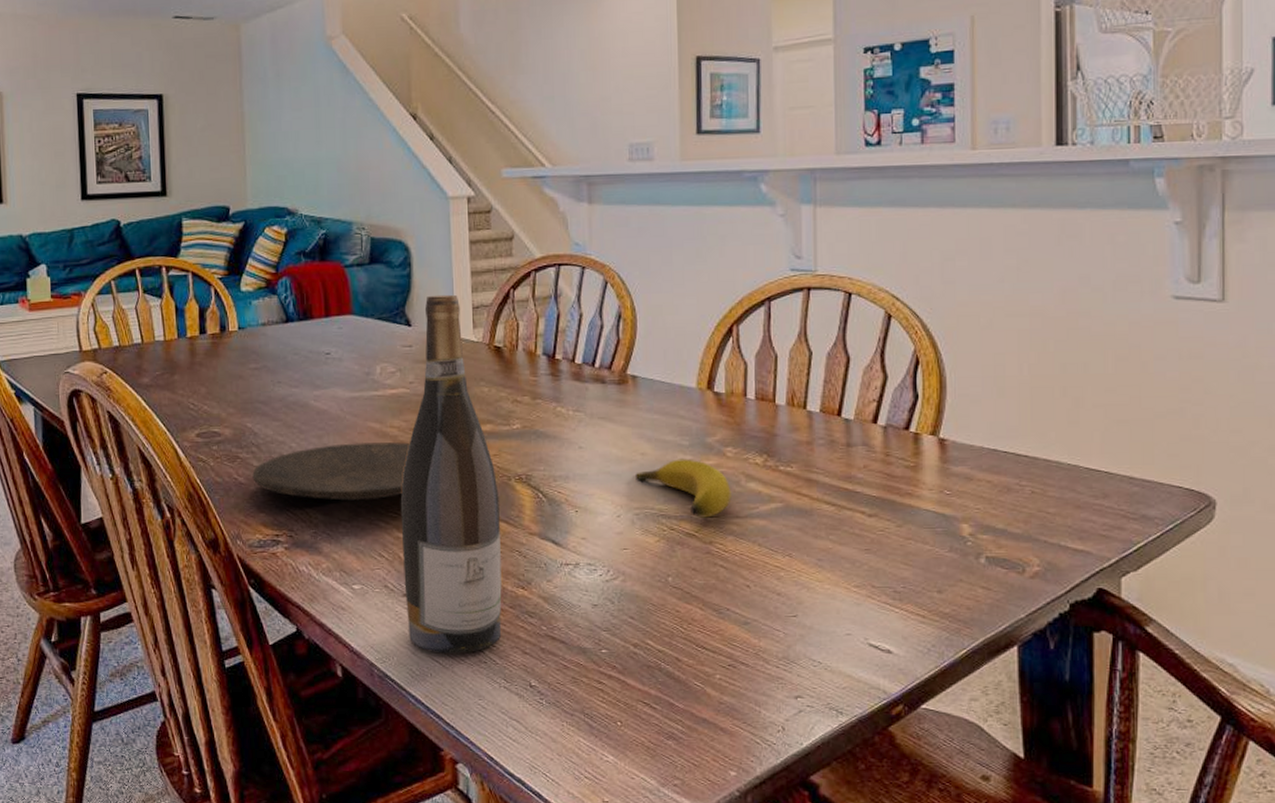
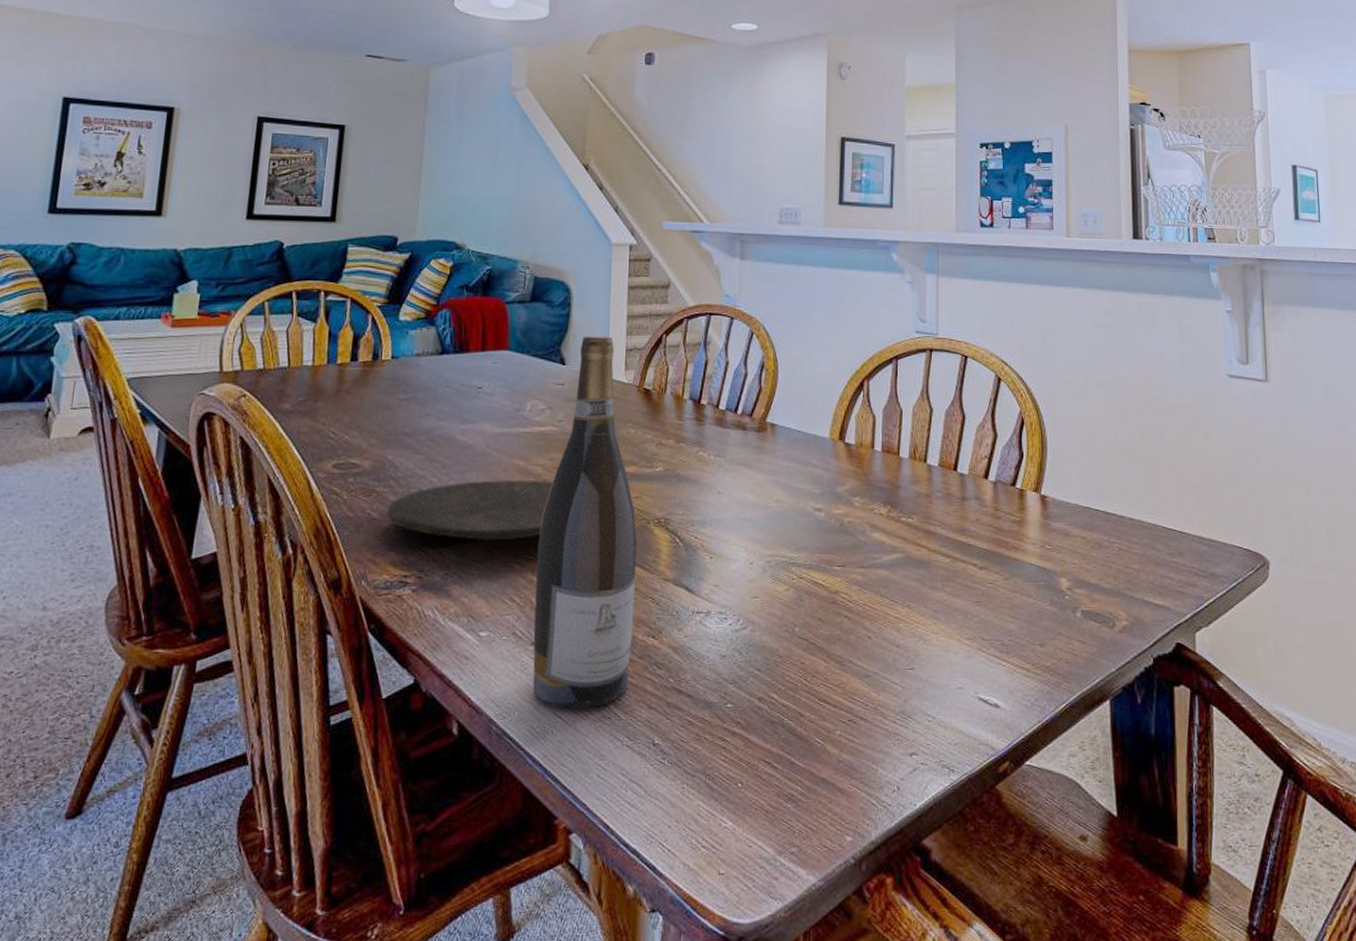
banana: present [636,459,732,518] -> none [769,507,857,567]

